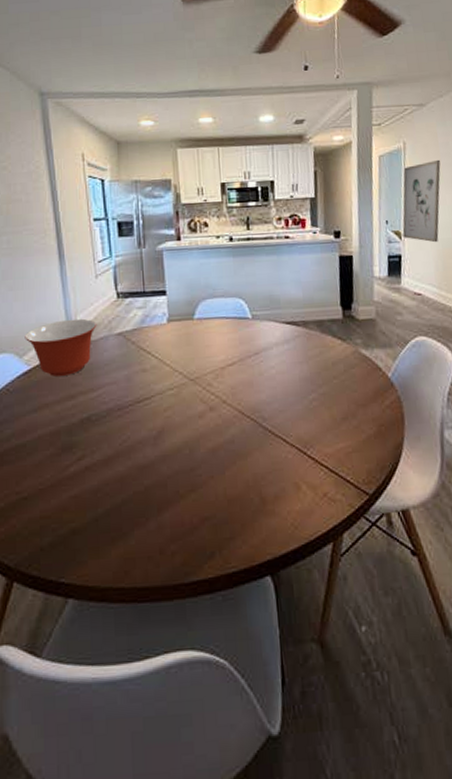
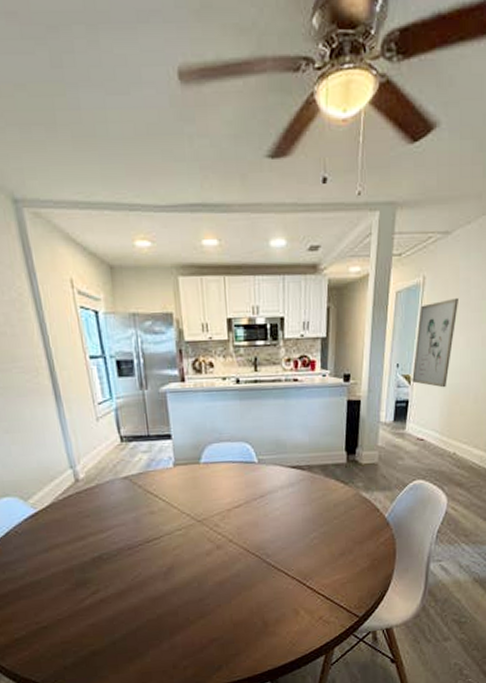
mixing bowl: present [25,318,97,376] -> none [27,462,102,519]

